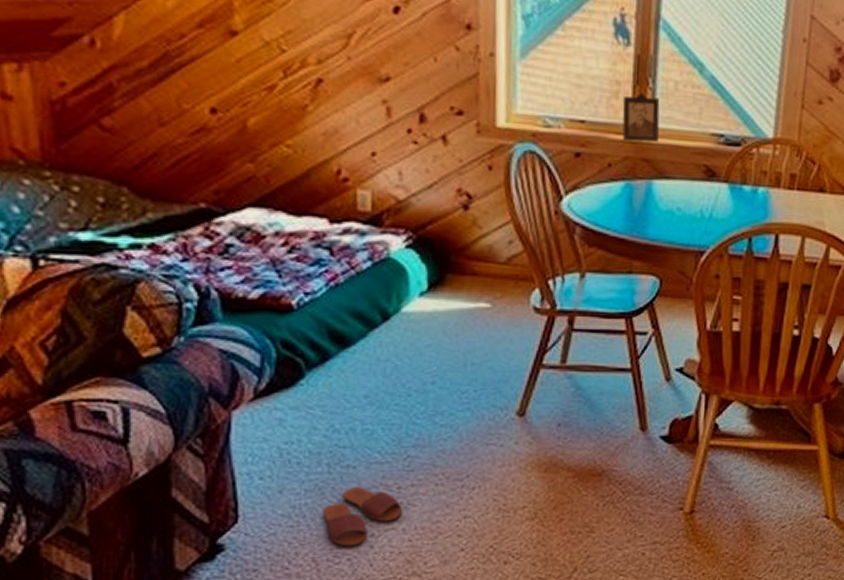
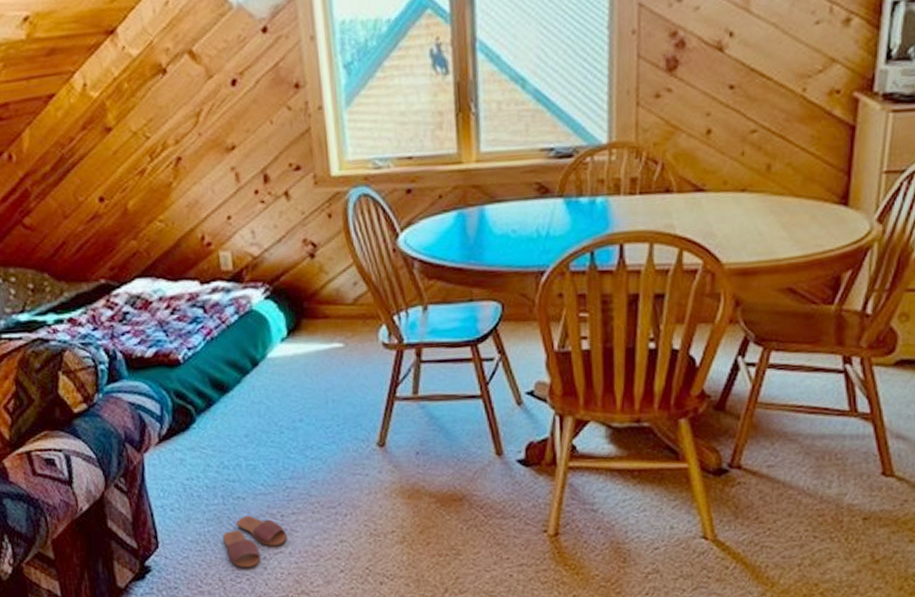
photo frame: present [622,92,660,143] -> none [446,118,486,170]

